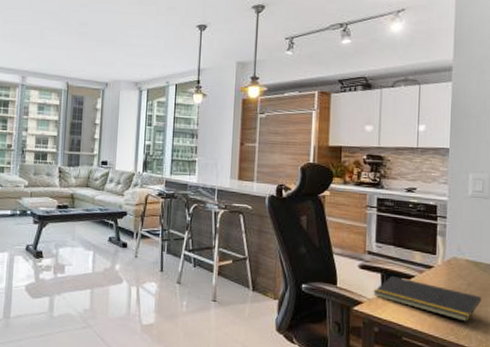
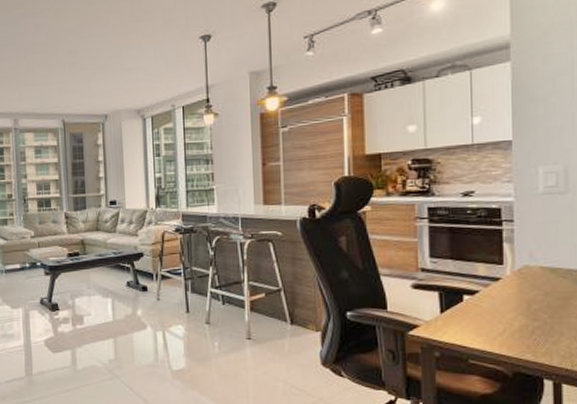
notepad: present [373,275,481,322] -> none [431,292,562,337]

